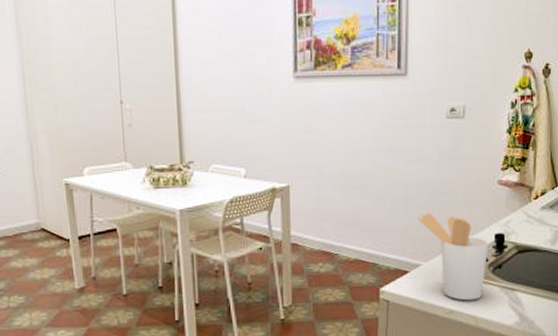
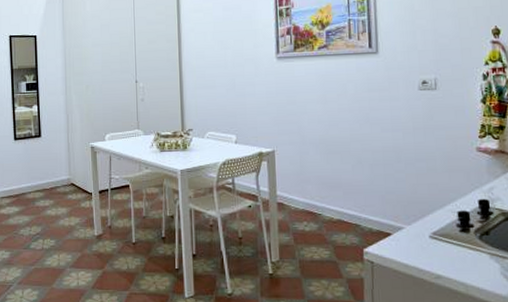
utensil holder: present [418,212,488,301] -> none [398,177,473,266]

